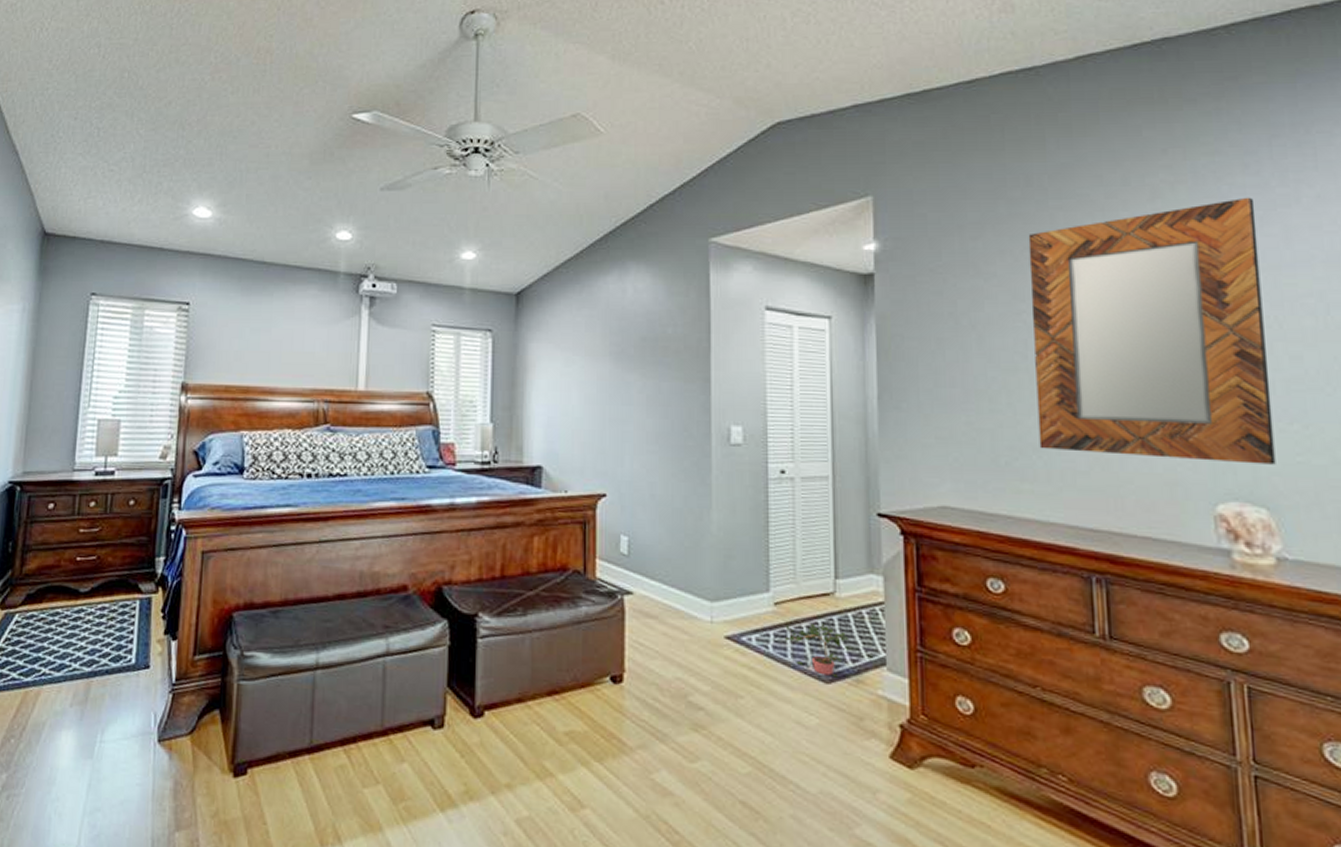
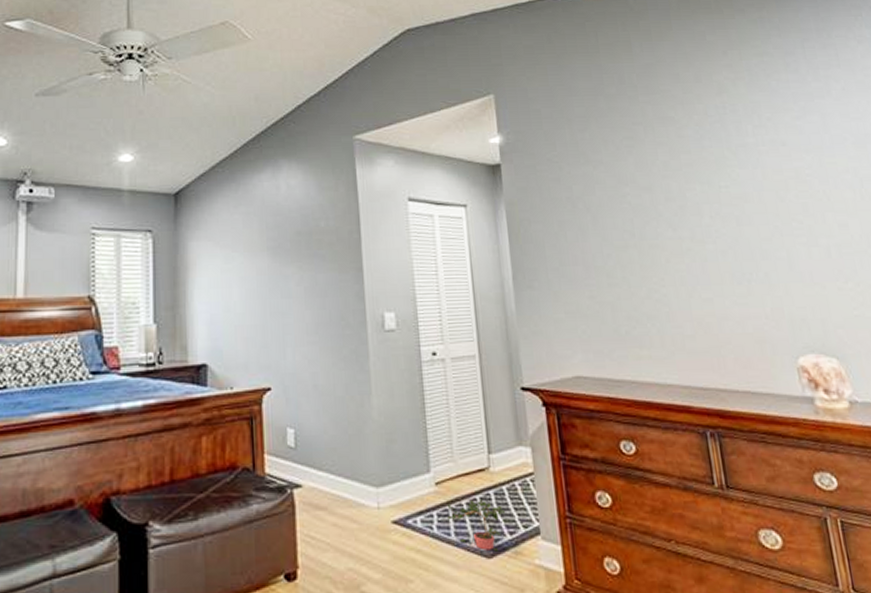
home mirror: present [1028,197,1276,465] -> none [625,90,839,320]

